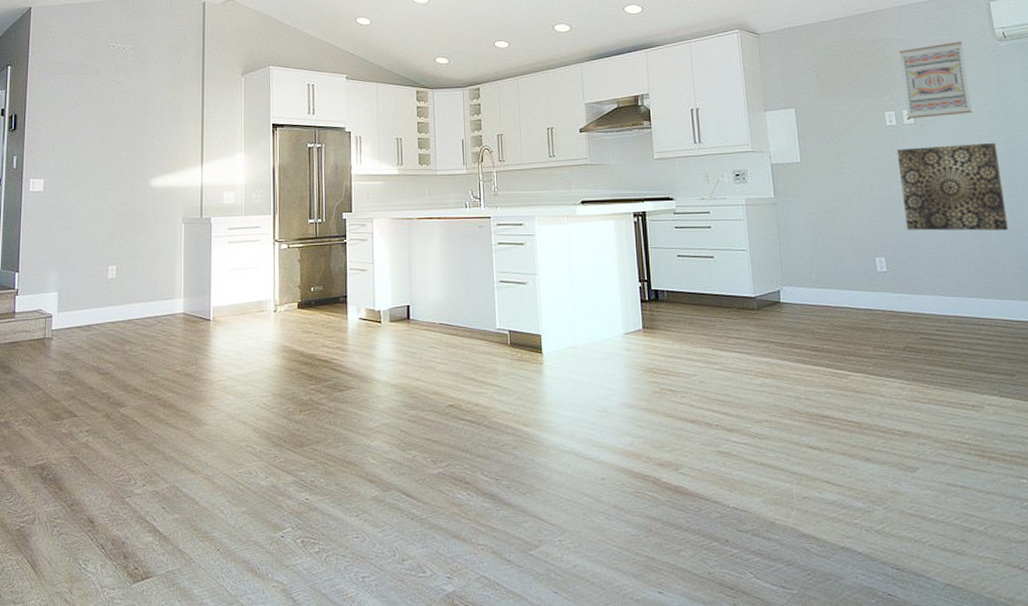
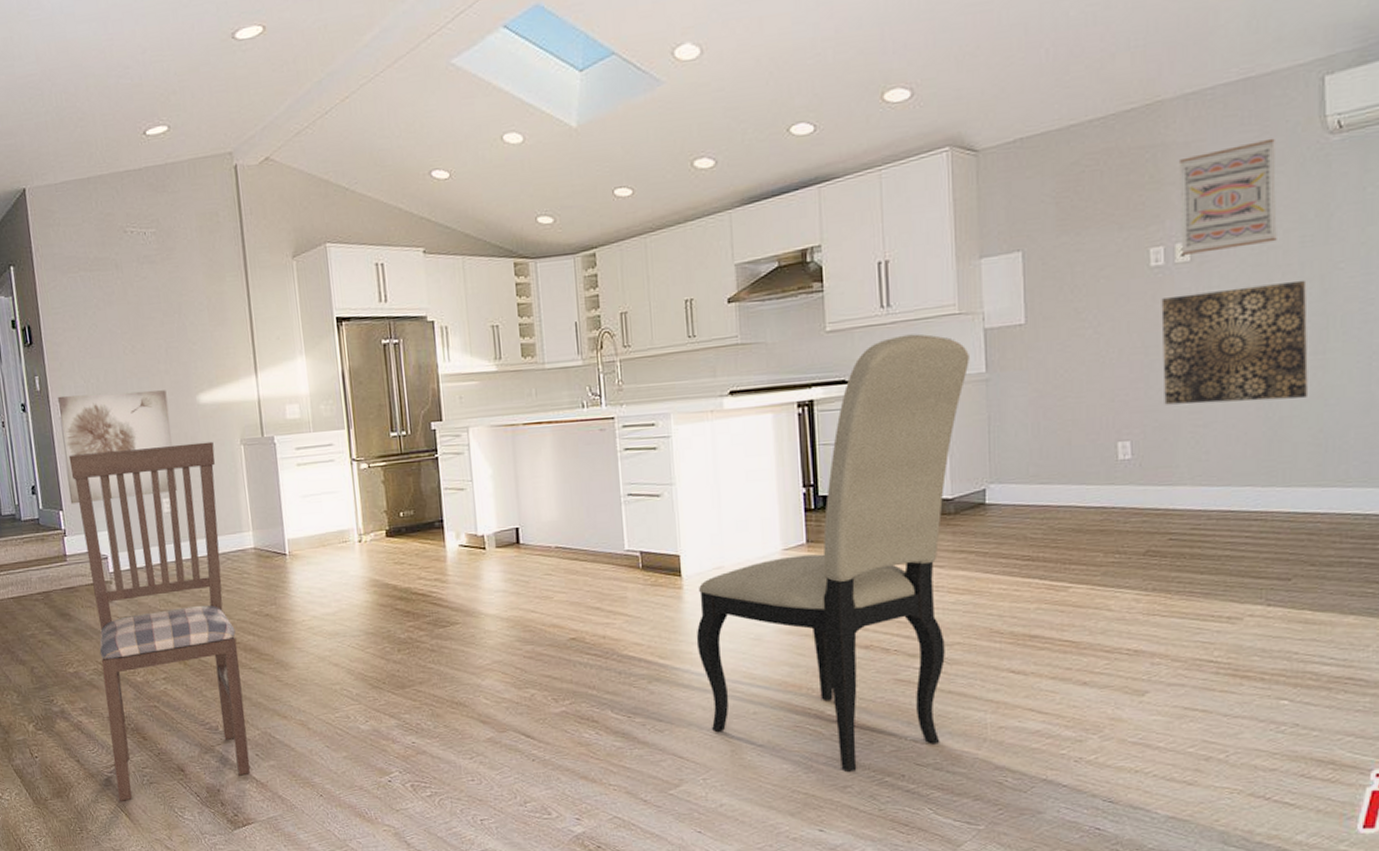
wall art: none [26,173,124,267] -> present [58,390,178,504]
dining chair: none [28,219,159,552] -> present [68,441,251,801]
dining chair: none [554,165,762,537] -> present [696,333,969,773]

